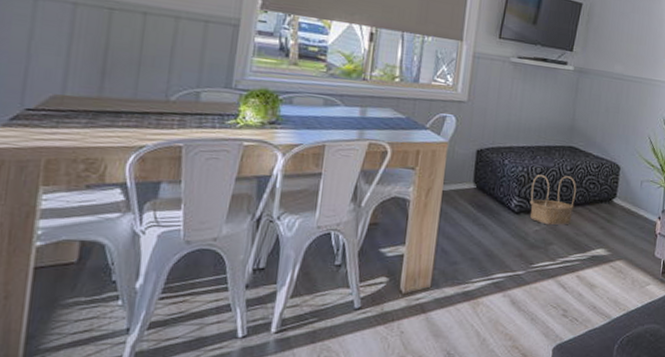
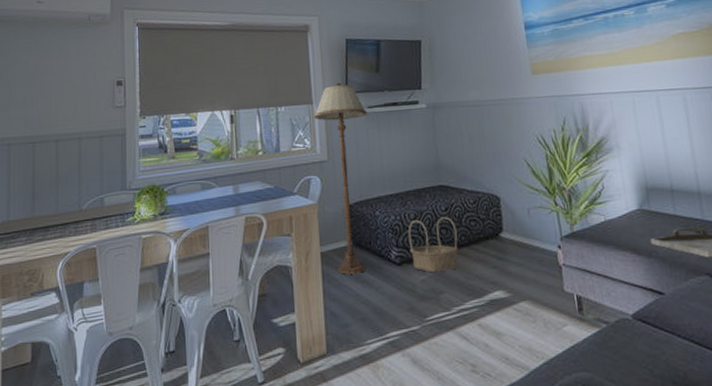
floor lamp: none [456,25,516,216] -> present [314,82,367,274]

